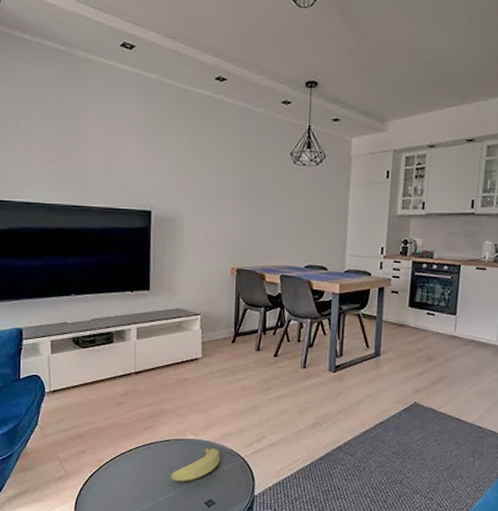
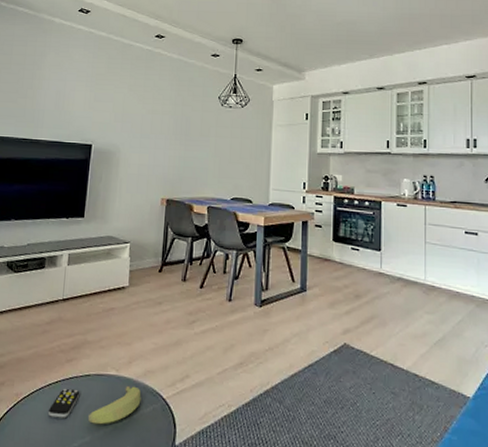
remote control: none [131,452,161,478] -> present [48,388,80,419]

